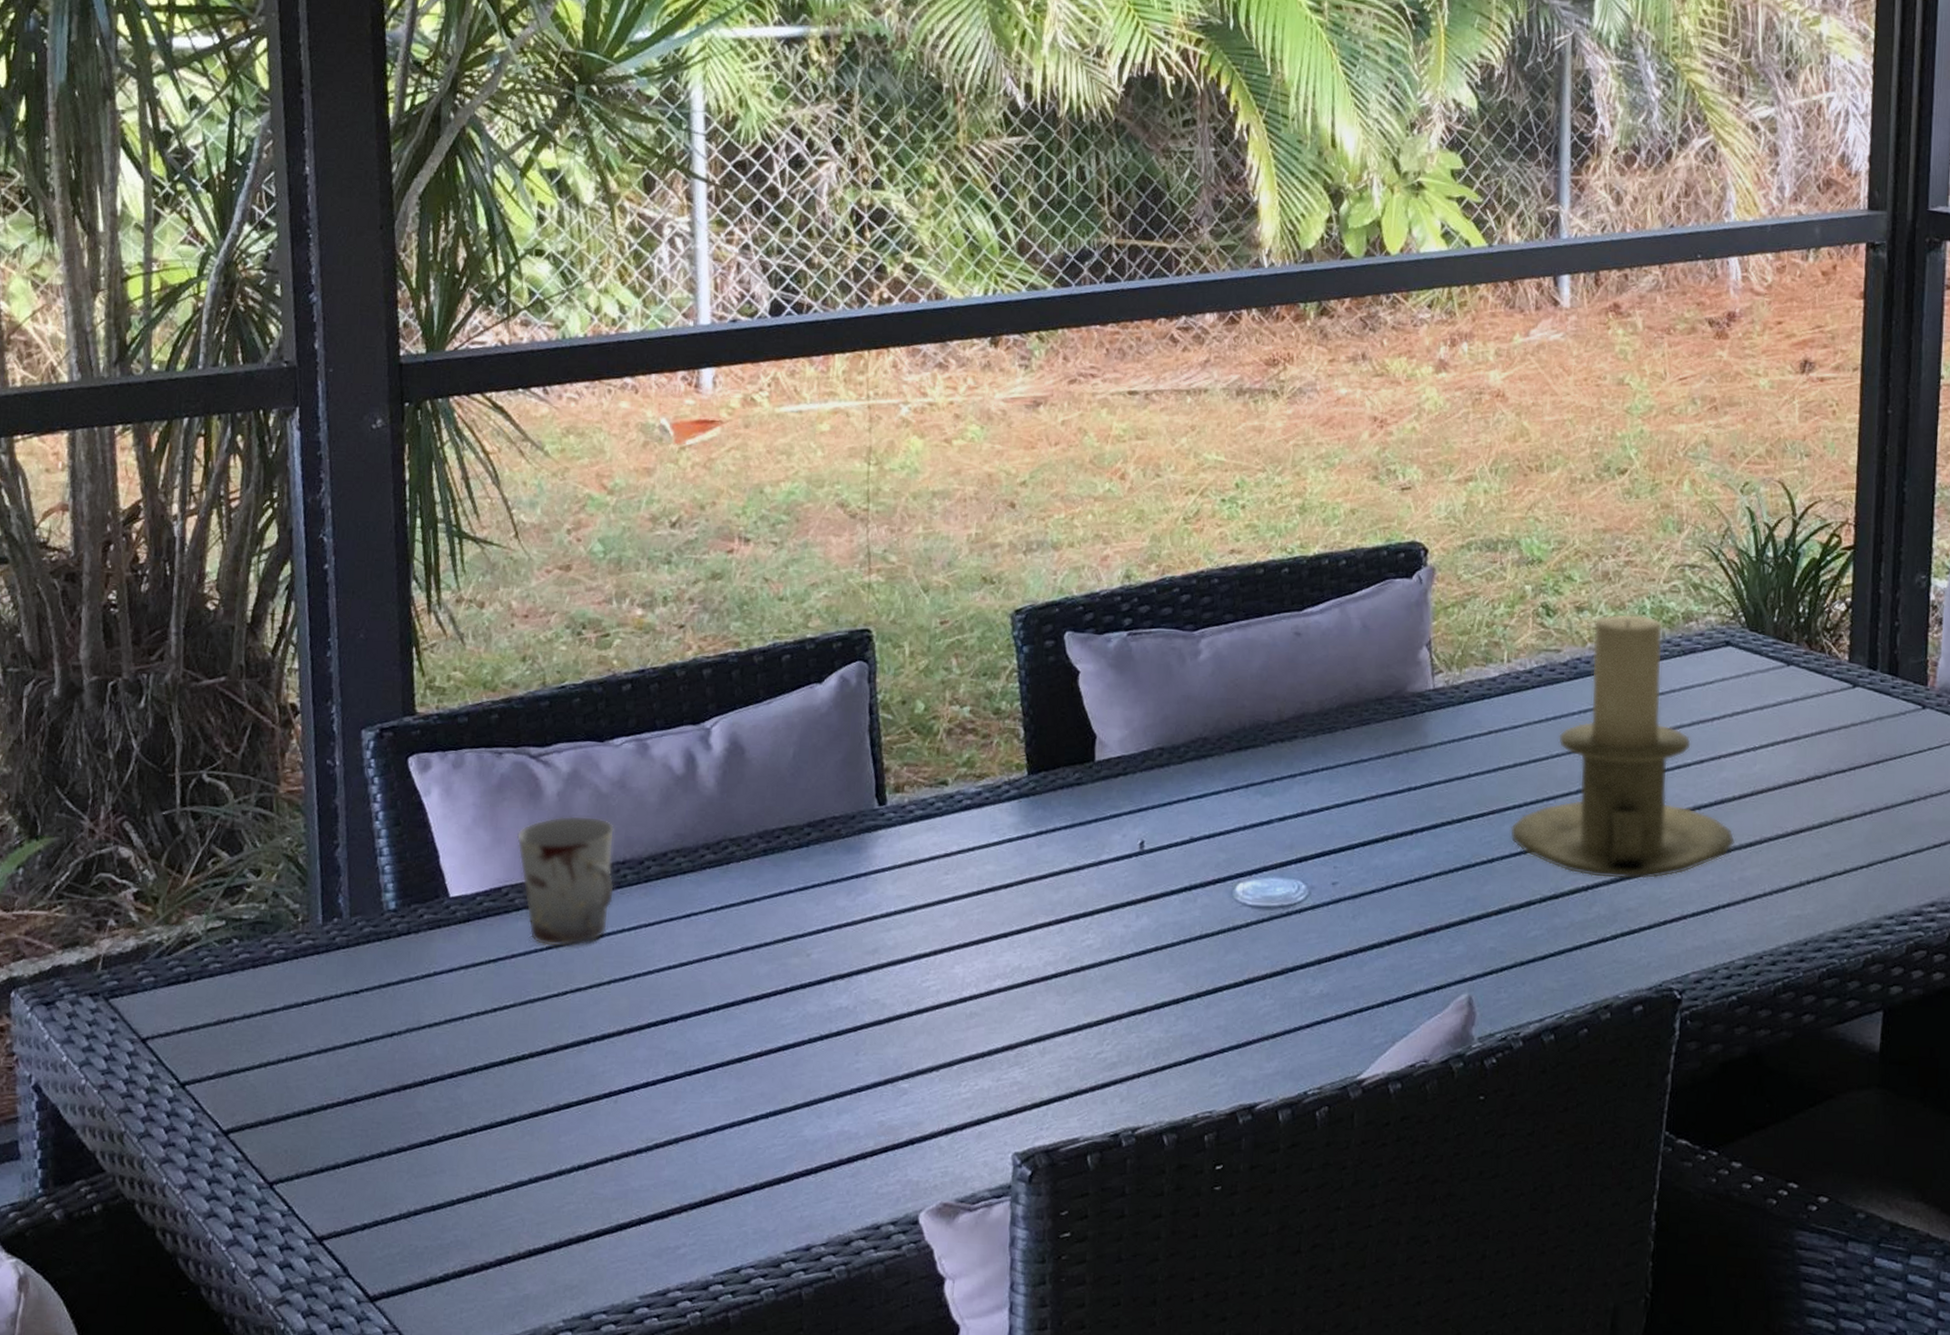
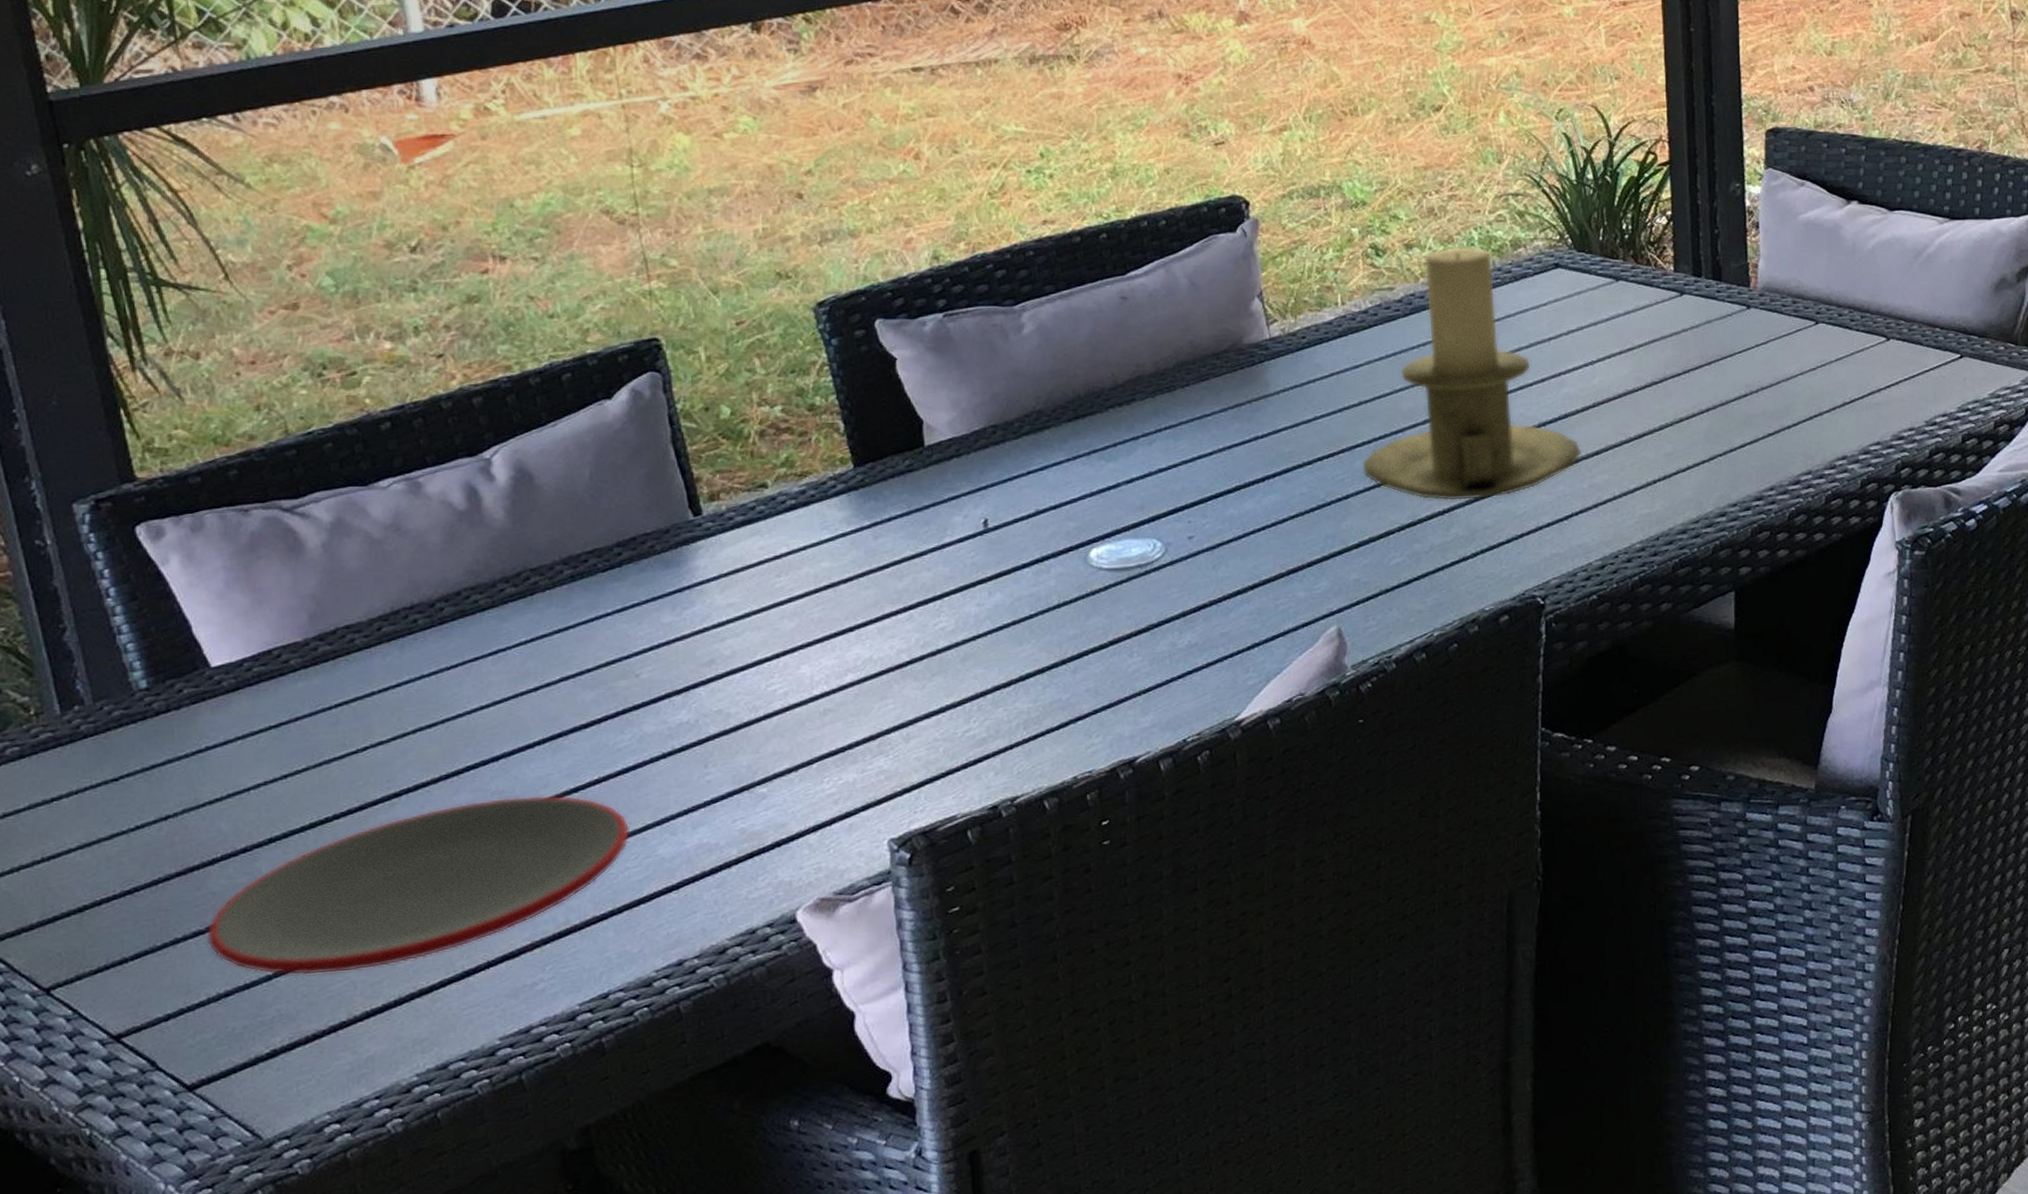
plate: none [407,1058,782,1209] -> present [206,794,631,976]
cup: present [516,815,615,948] -> none [280,564,406,704]

